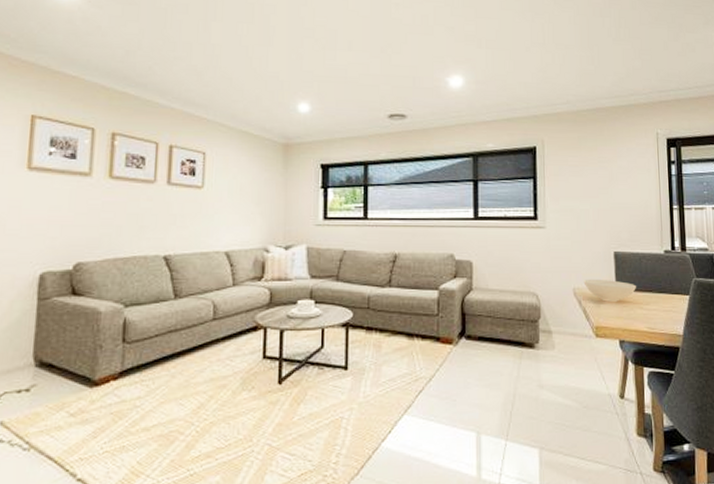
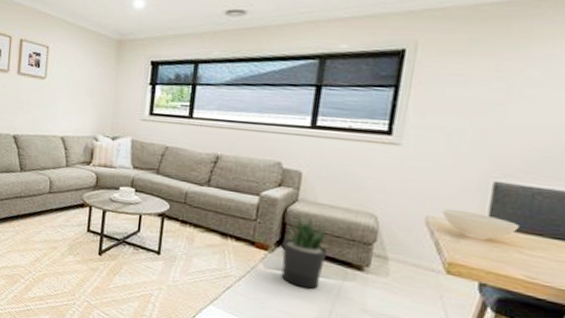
planter: none [464,300,504,377] -> present [281,212,330,289]

